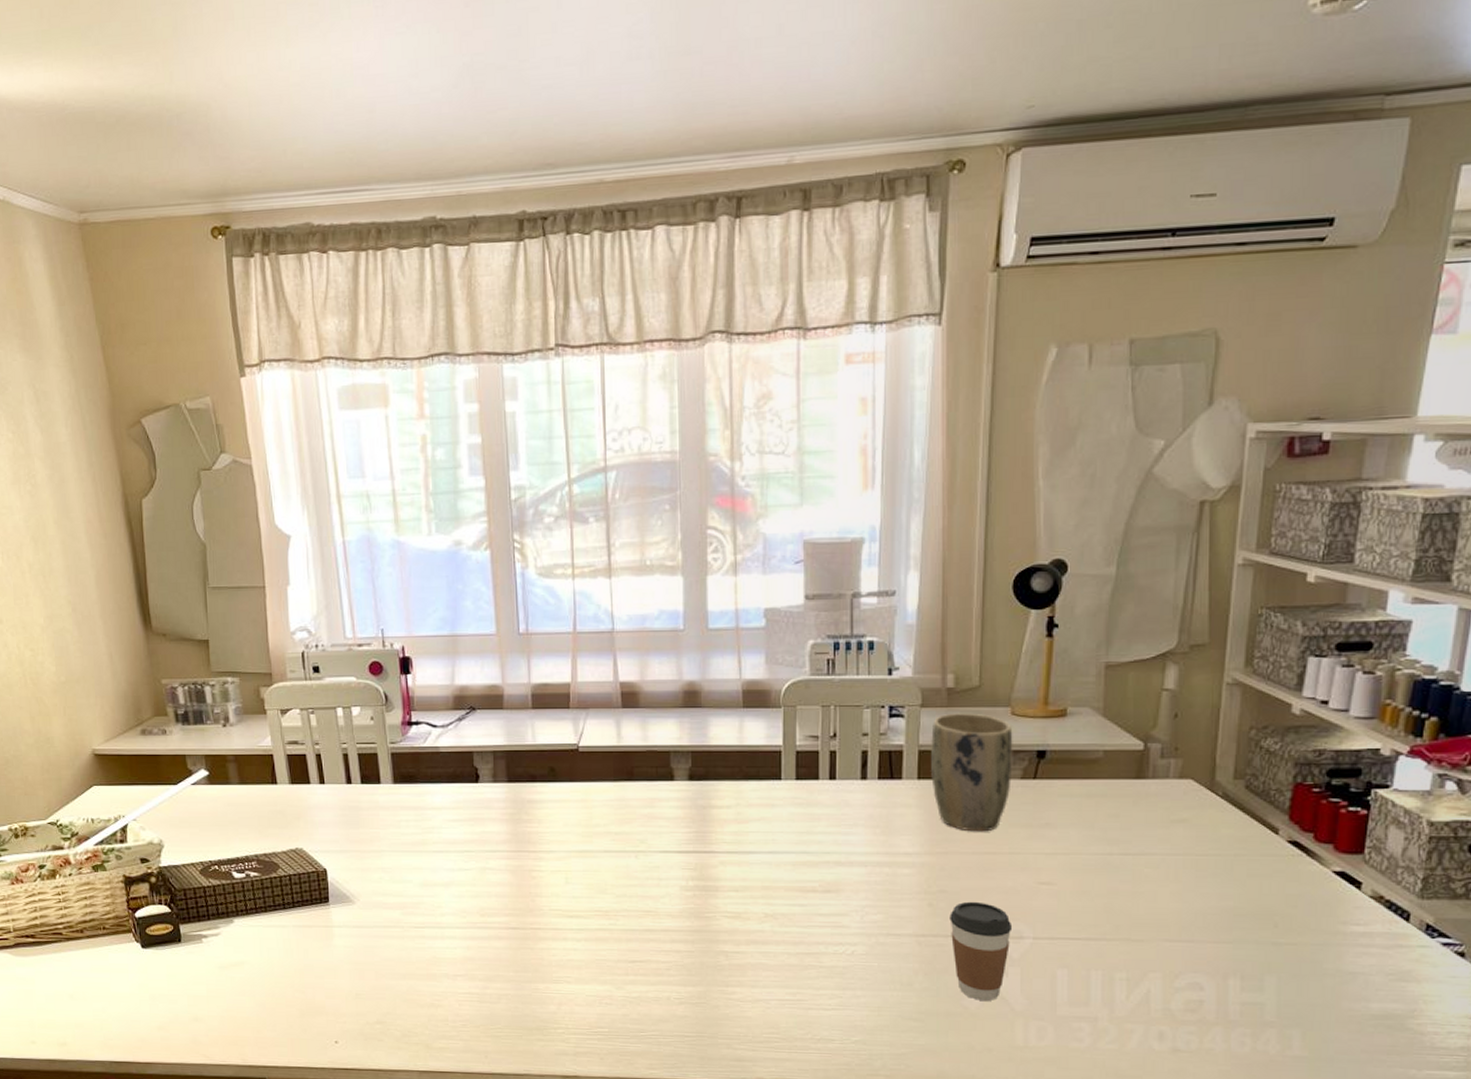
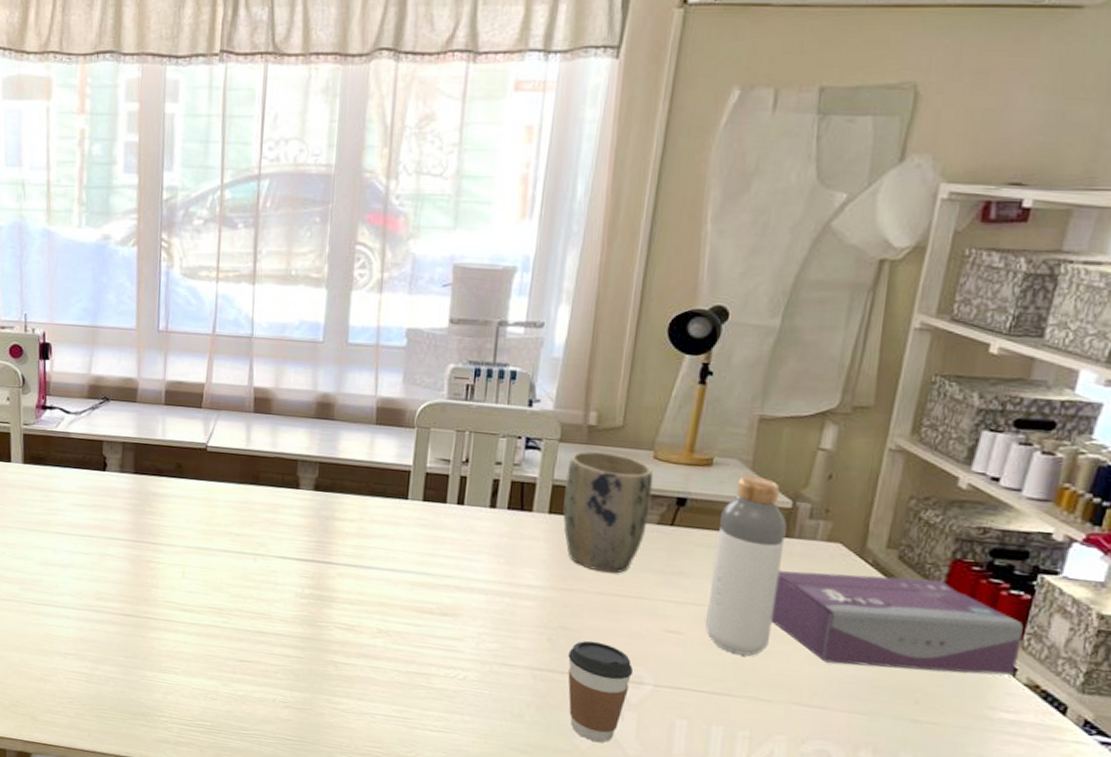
bottle: none [1076,722,1141,898] -> present [705,475,787,656]
tissue box: none [1135,805,1363,897] -> present [771,569,1024,676]

